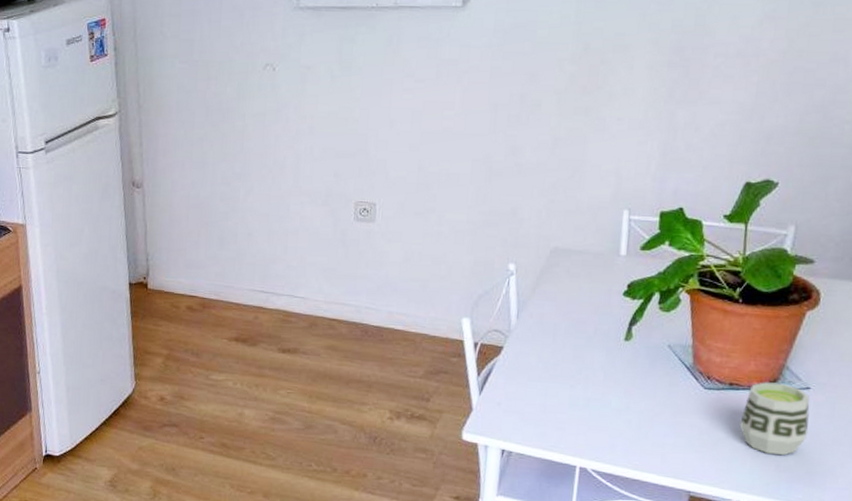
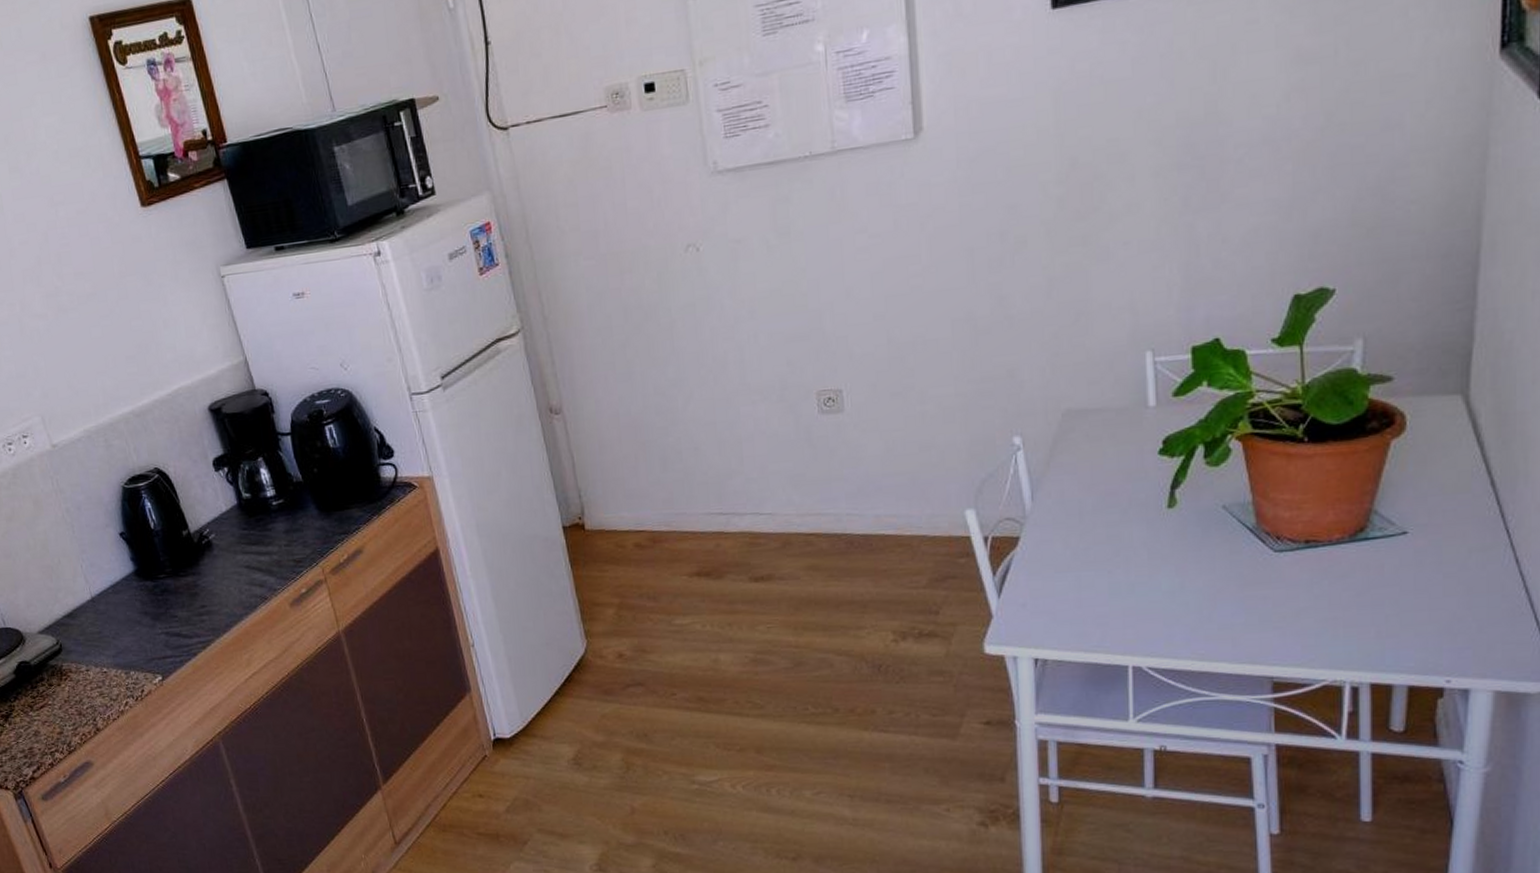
cup: present [739,382,810,456] -> none [1324,531,1412,619]

